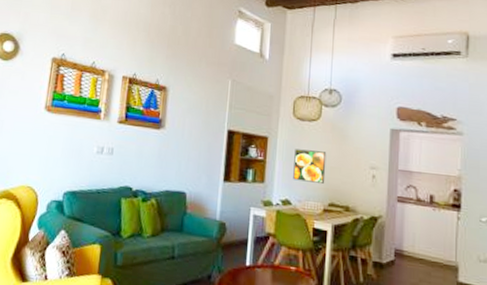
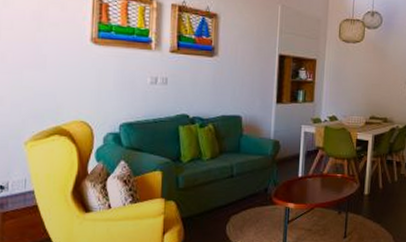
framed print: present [293,149,327,184] -> none [339,69,369,99]

